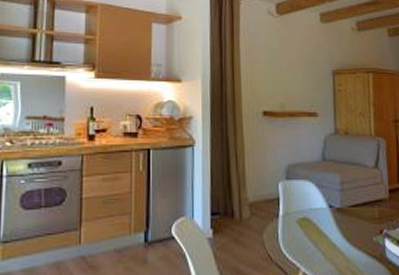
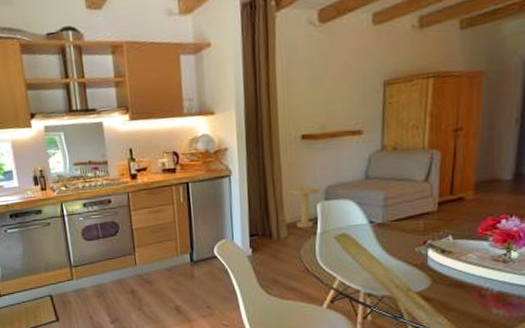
side table: none [250,163,282,209] -> present [288,186,321,229]

